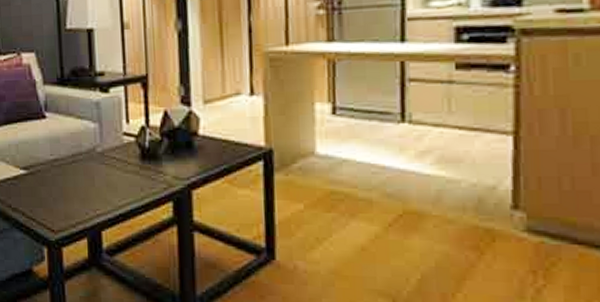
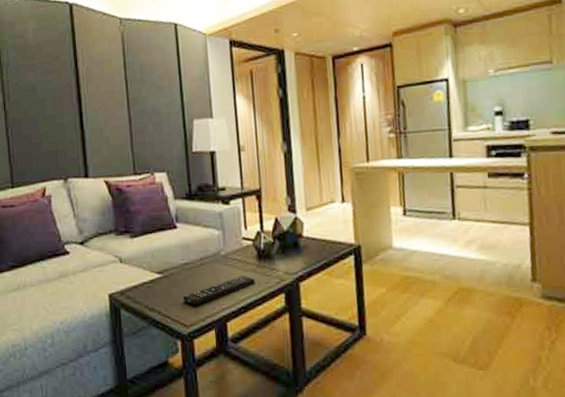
remote control: none [51,177,138,209] -> present [183,275,256,305]

